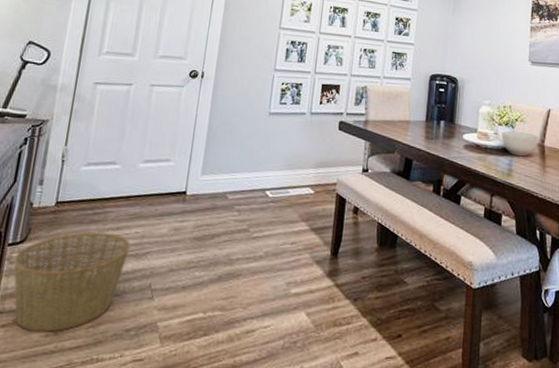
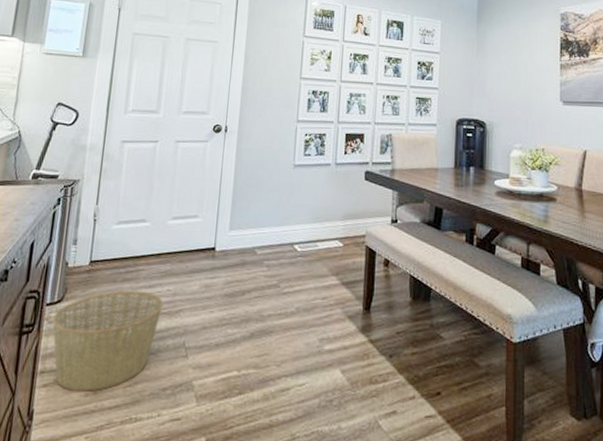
bowl: present [501,131,539,157] -> none [535,175,576,202]

